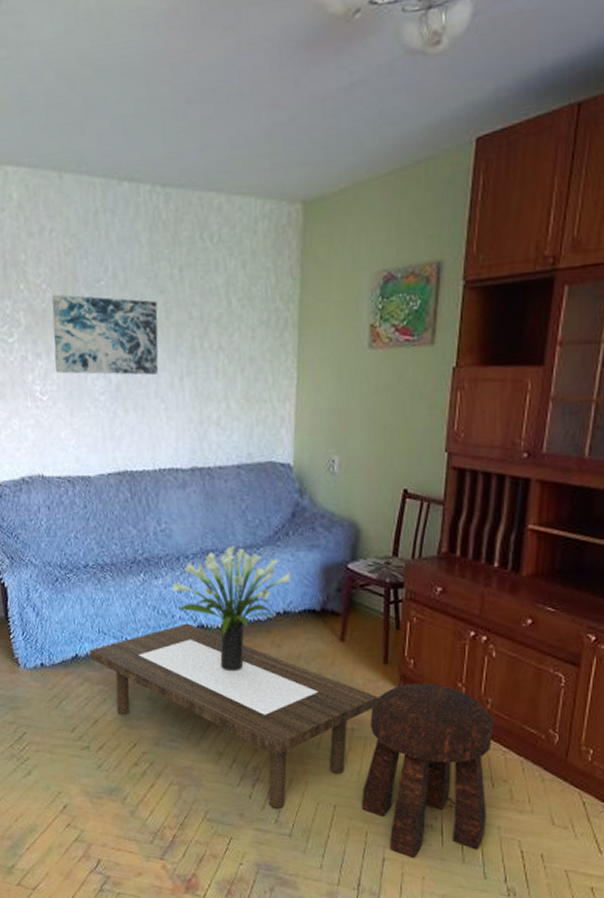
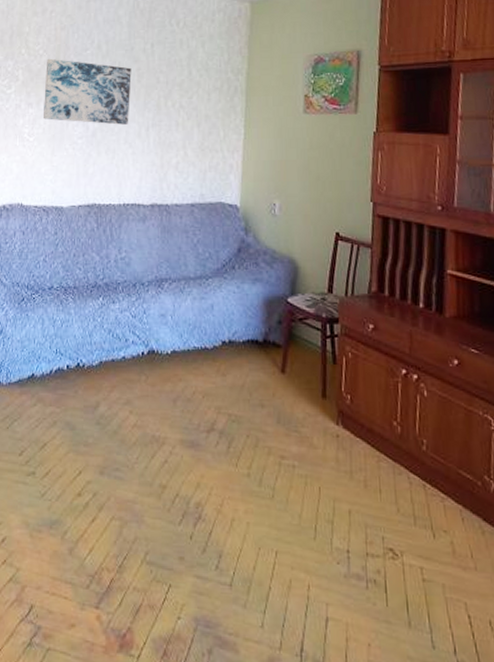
coffee table: present [89,623,378,808] -> none [45,347,318,552]
potted plant: present [172,545,291,672] -> none [128,275,236,399]
stool: present [362,683,494,857] -> none [303,419,431,619]

